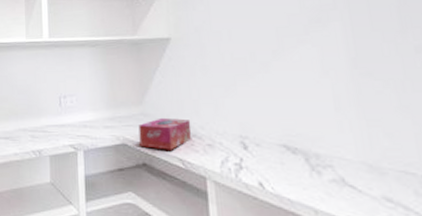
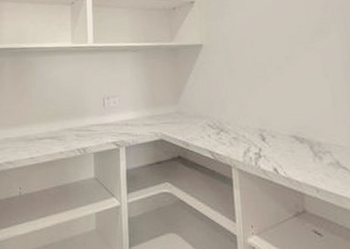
tissue box: present [138,117,192,150] -> none [174,115,220,144]

